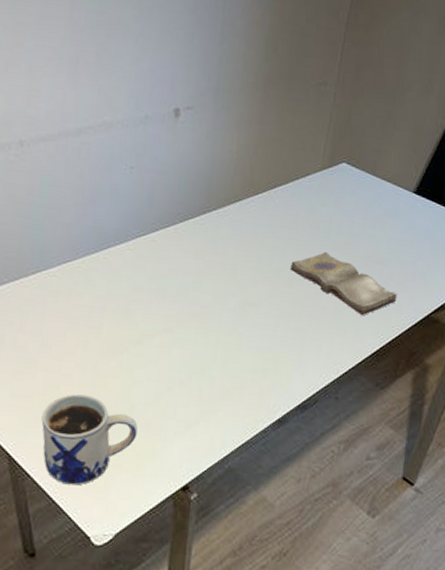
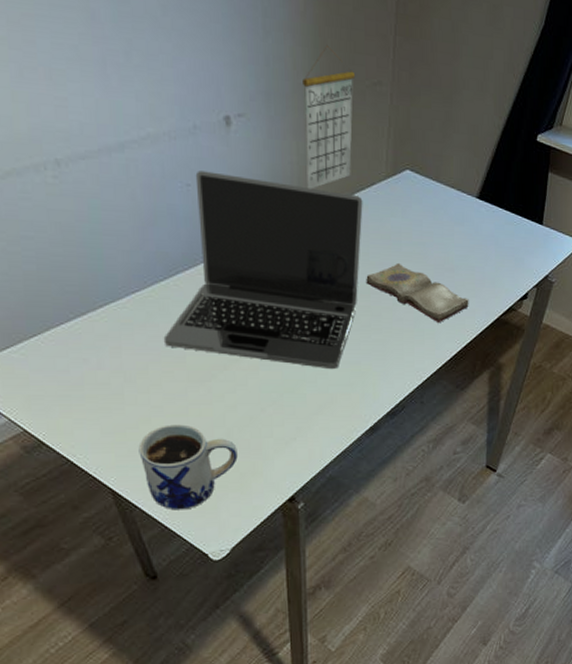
laptop: none [84,155,296,354] -> present [163,171,363,370]
calendar: none [243,49,302,177] -> present [303,44,356,189]

